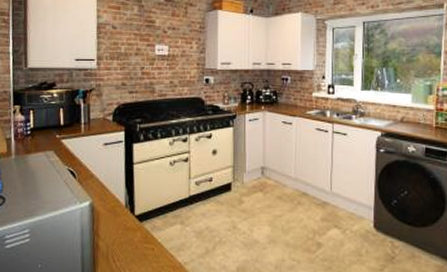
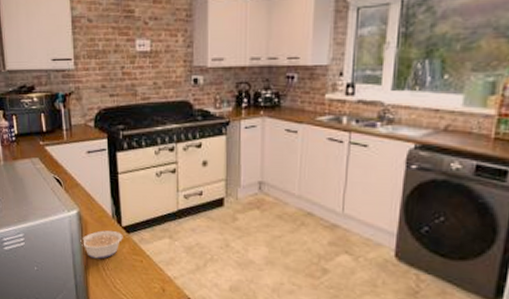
legume: none [91,220,136,250] -> present [80,230,123,259]

